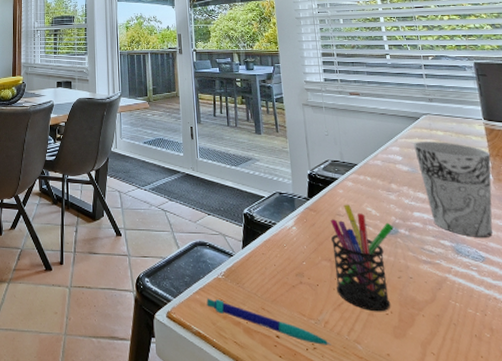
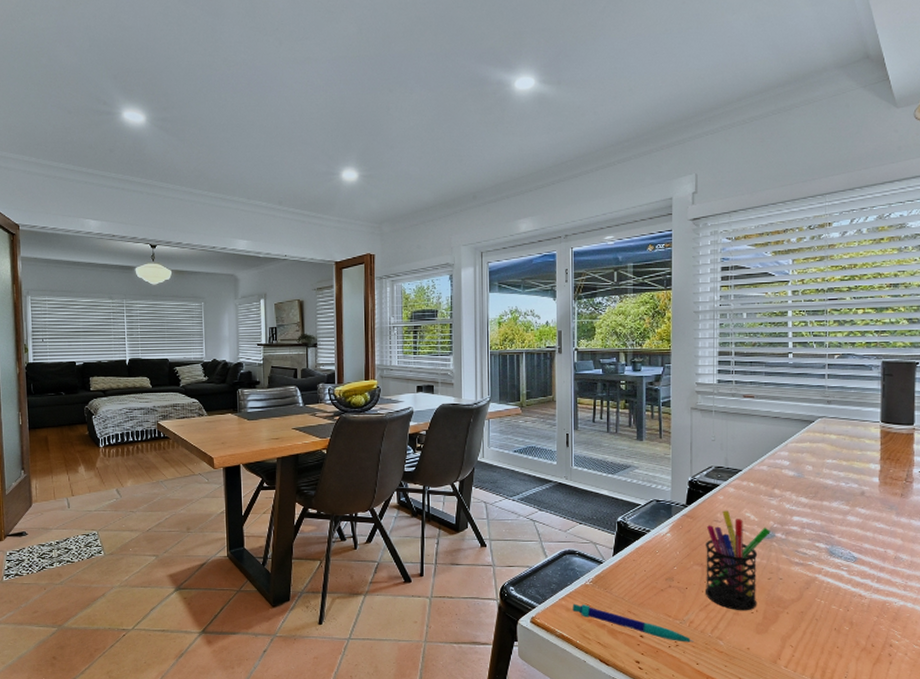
cup: present [414,142,493,237] -> none [804,445,882,539]

